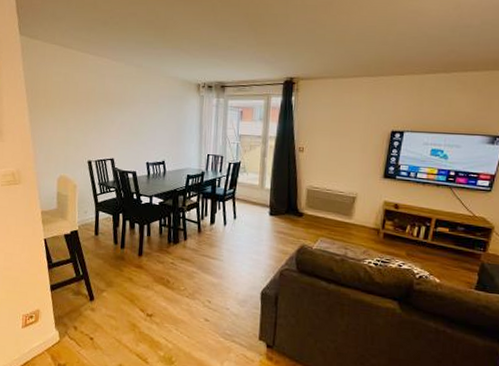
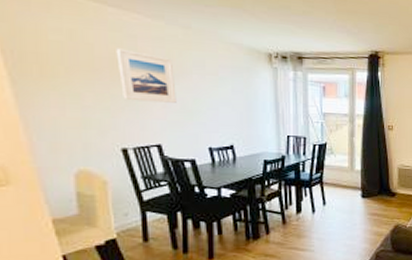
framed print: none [91,85,128,126] -> present [116,48,177,103]

